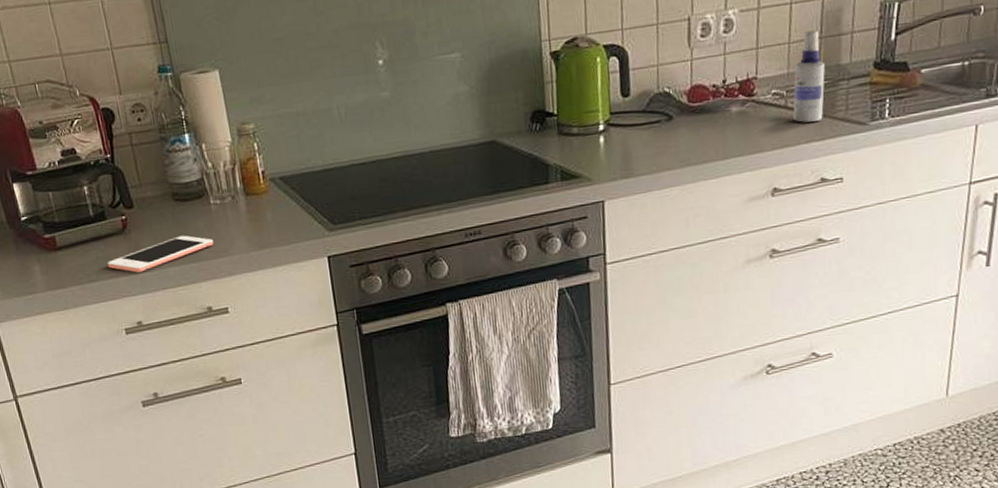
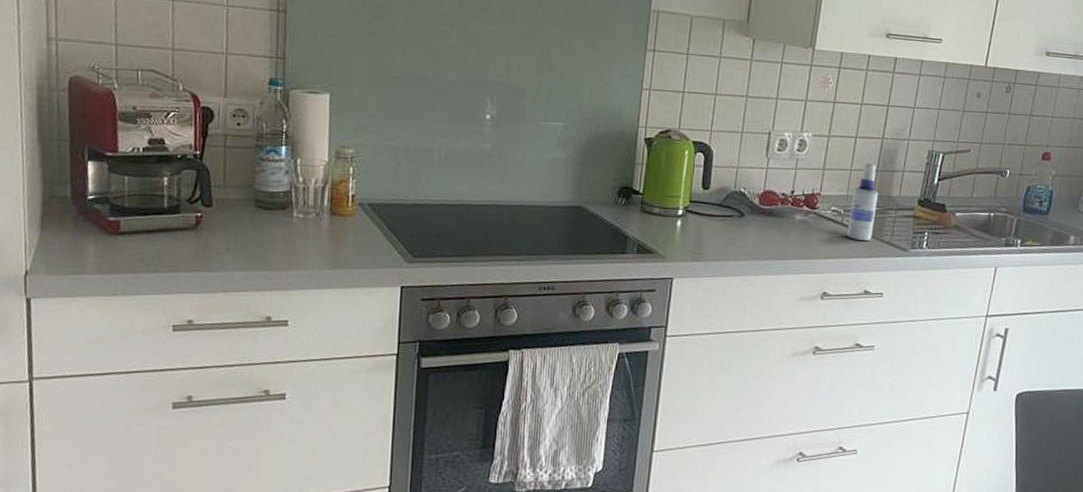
cell phone: present [107,235,214,273] -> none [170,242,288,271]

